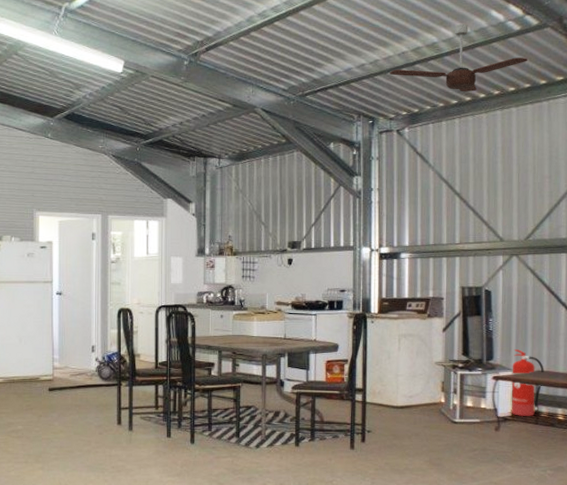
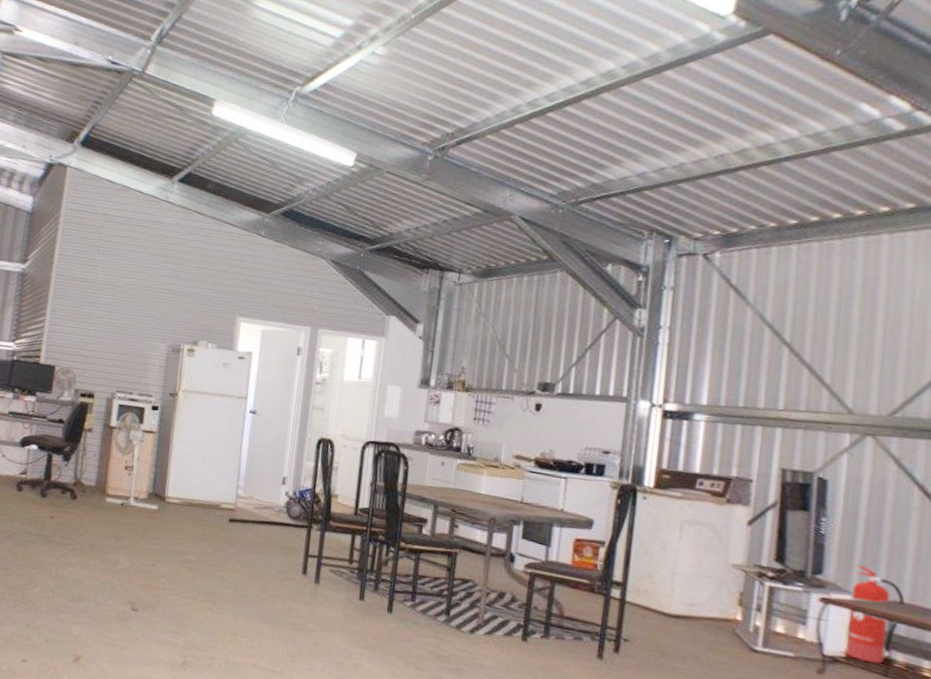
ceiling fan: present [389,23,527,93] -> none [699,119,913,211]

